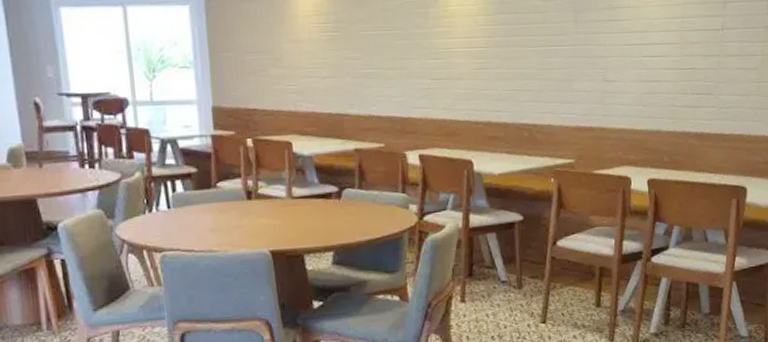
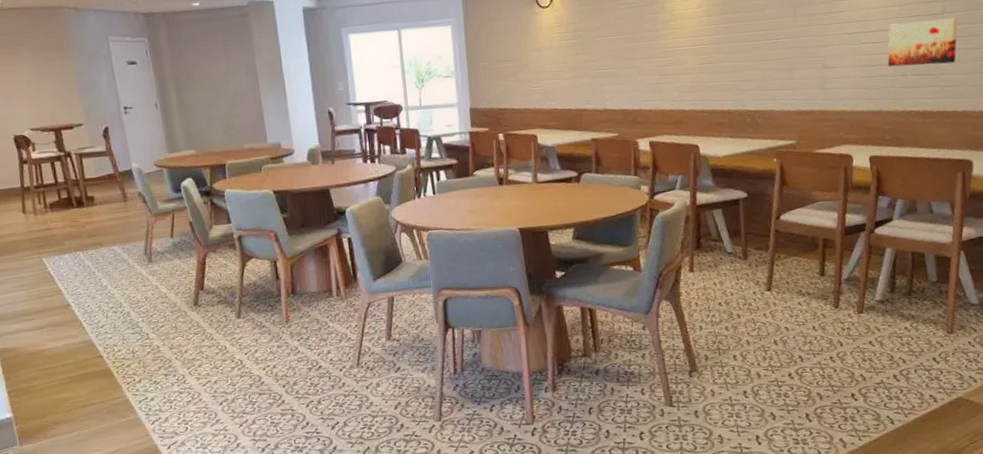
wall art: none [667,34,737,84] -> present [887,17,958,67]

